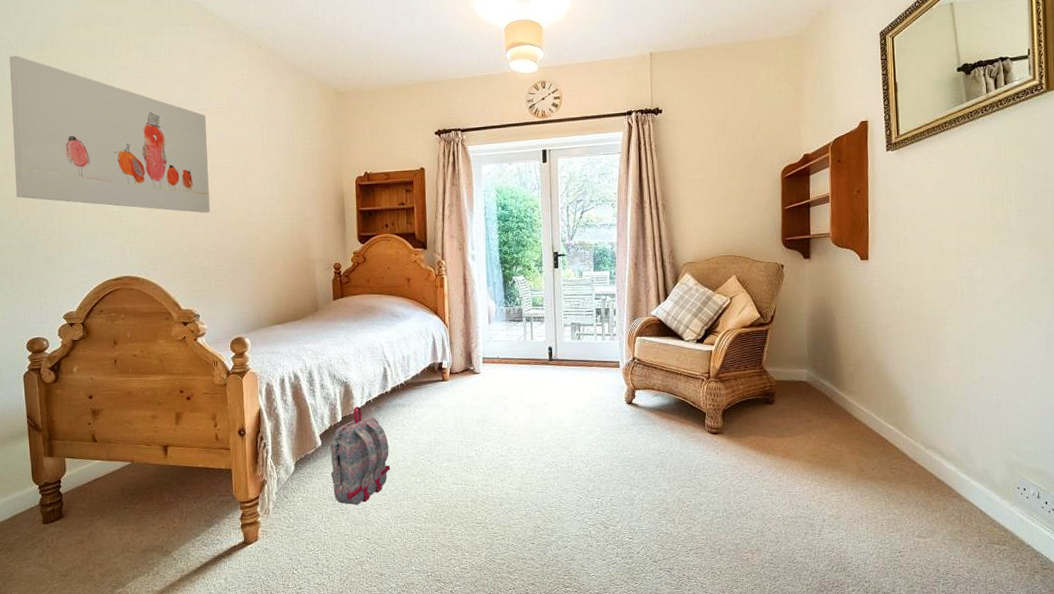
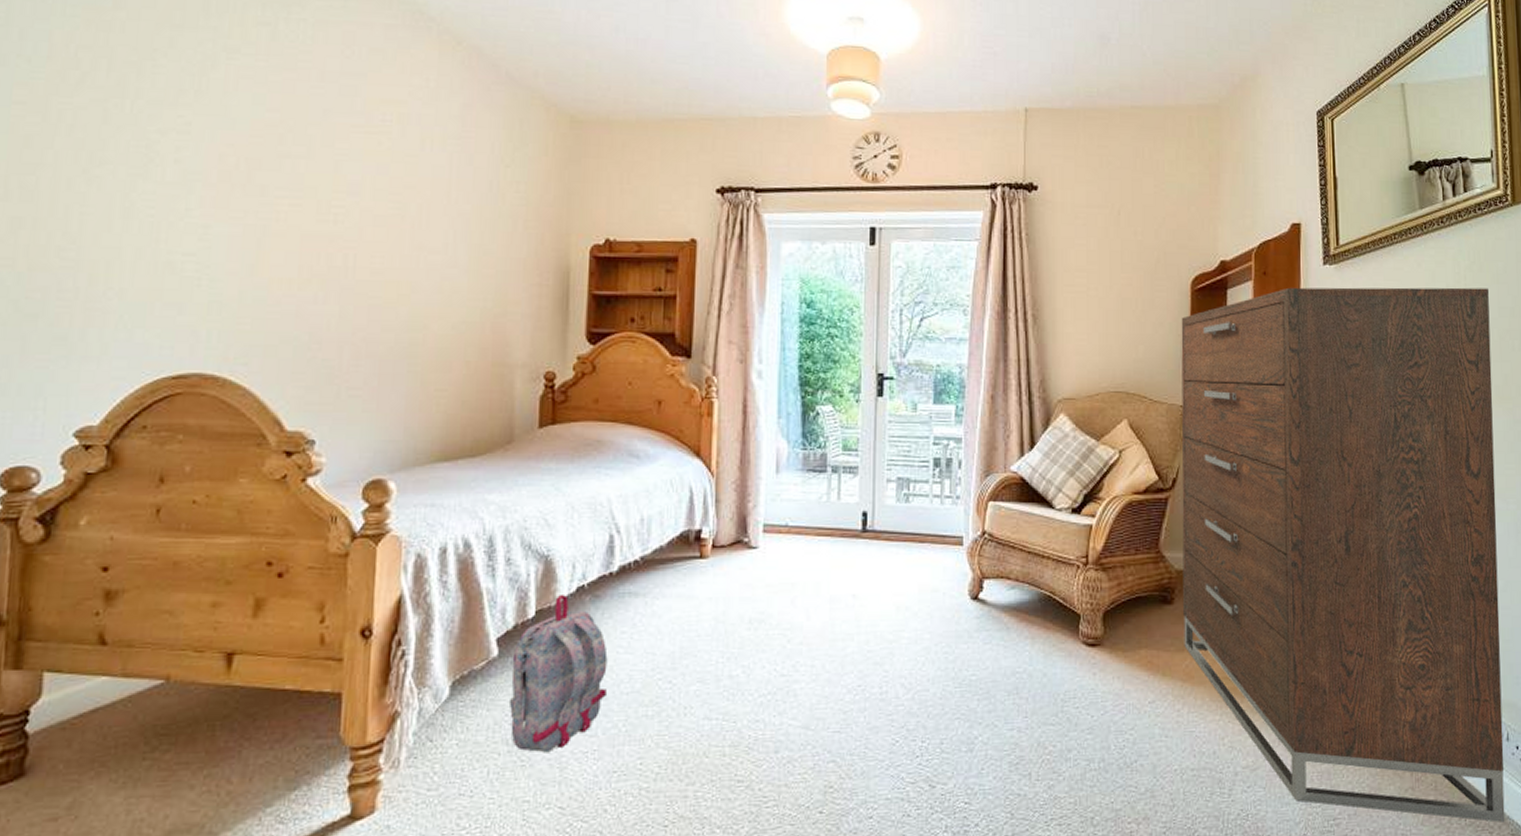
wall art: present [10,55,210,213] -> none [17,14,360,283]
dresser: none [774,159,1036,556] -> present [1181,287,1505,823]

